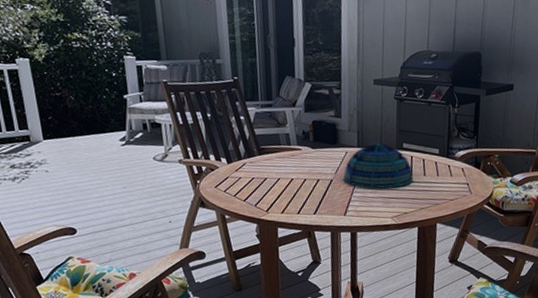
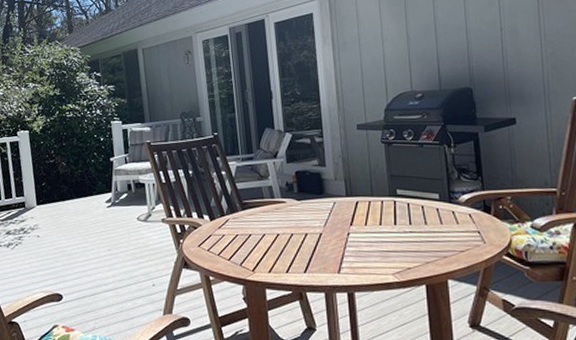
decorative bowl: present [344,143,414,189] -> none [334,190,413,242]

